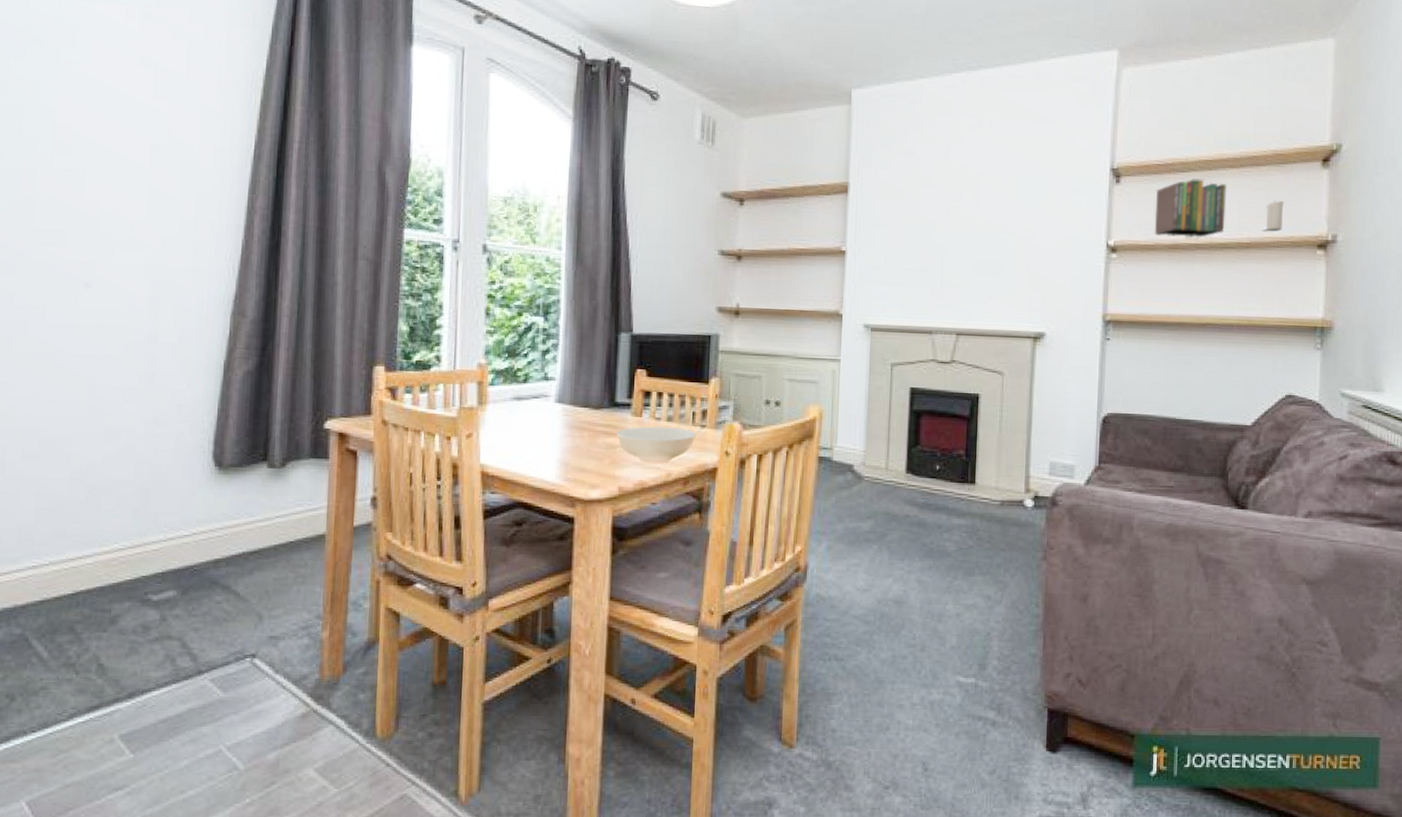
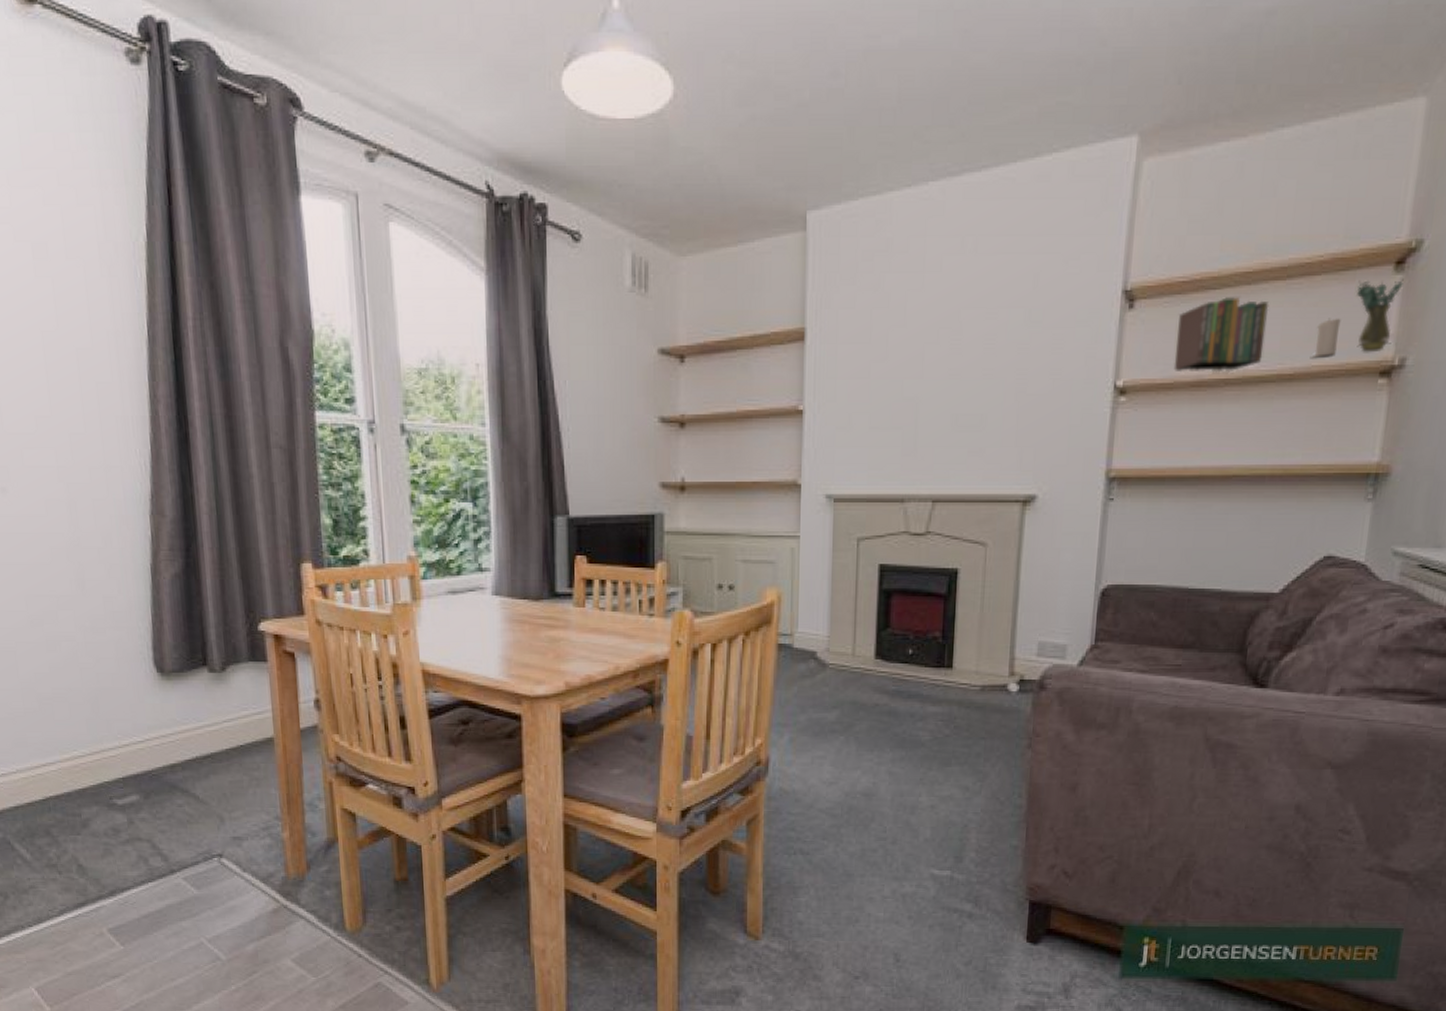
bowl: present [616,426,697,463] -> none [558,617,644,656]
vase: none [1294,172,1330,230] -> present [1356,278,1404,353]

